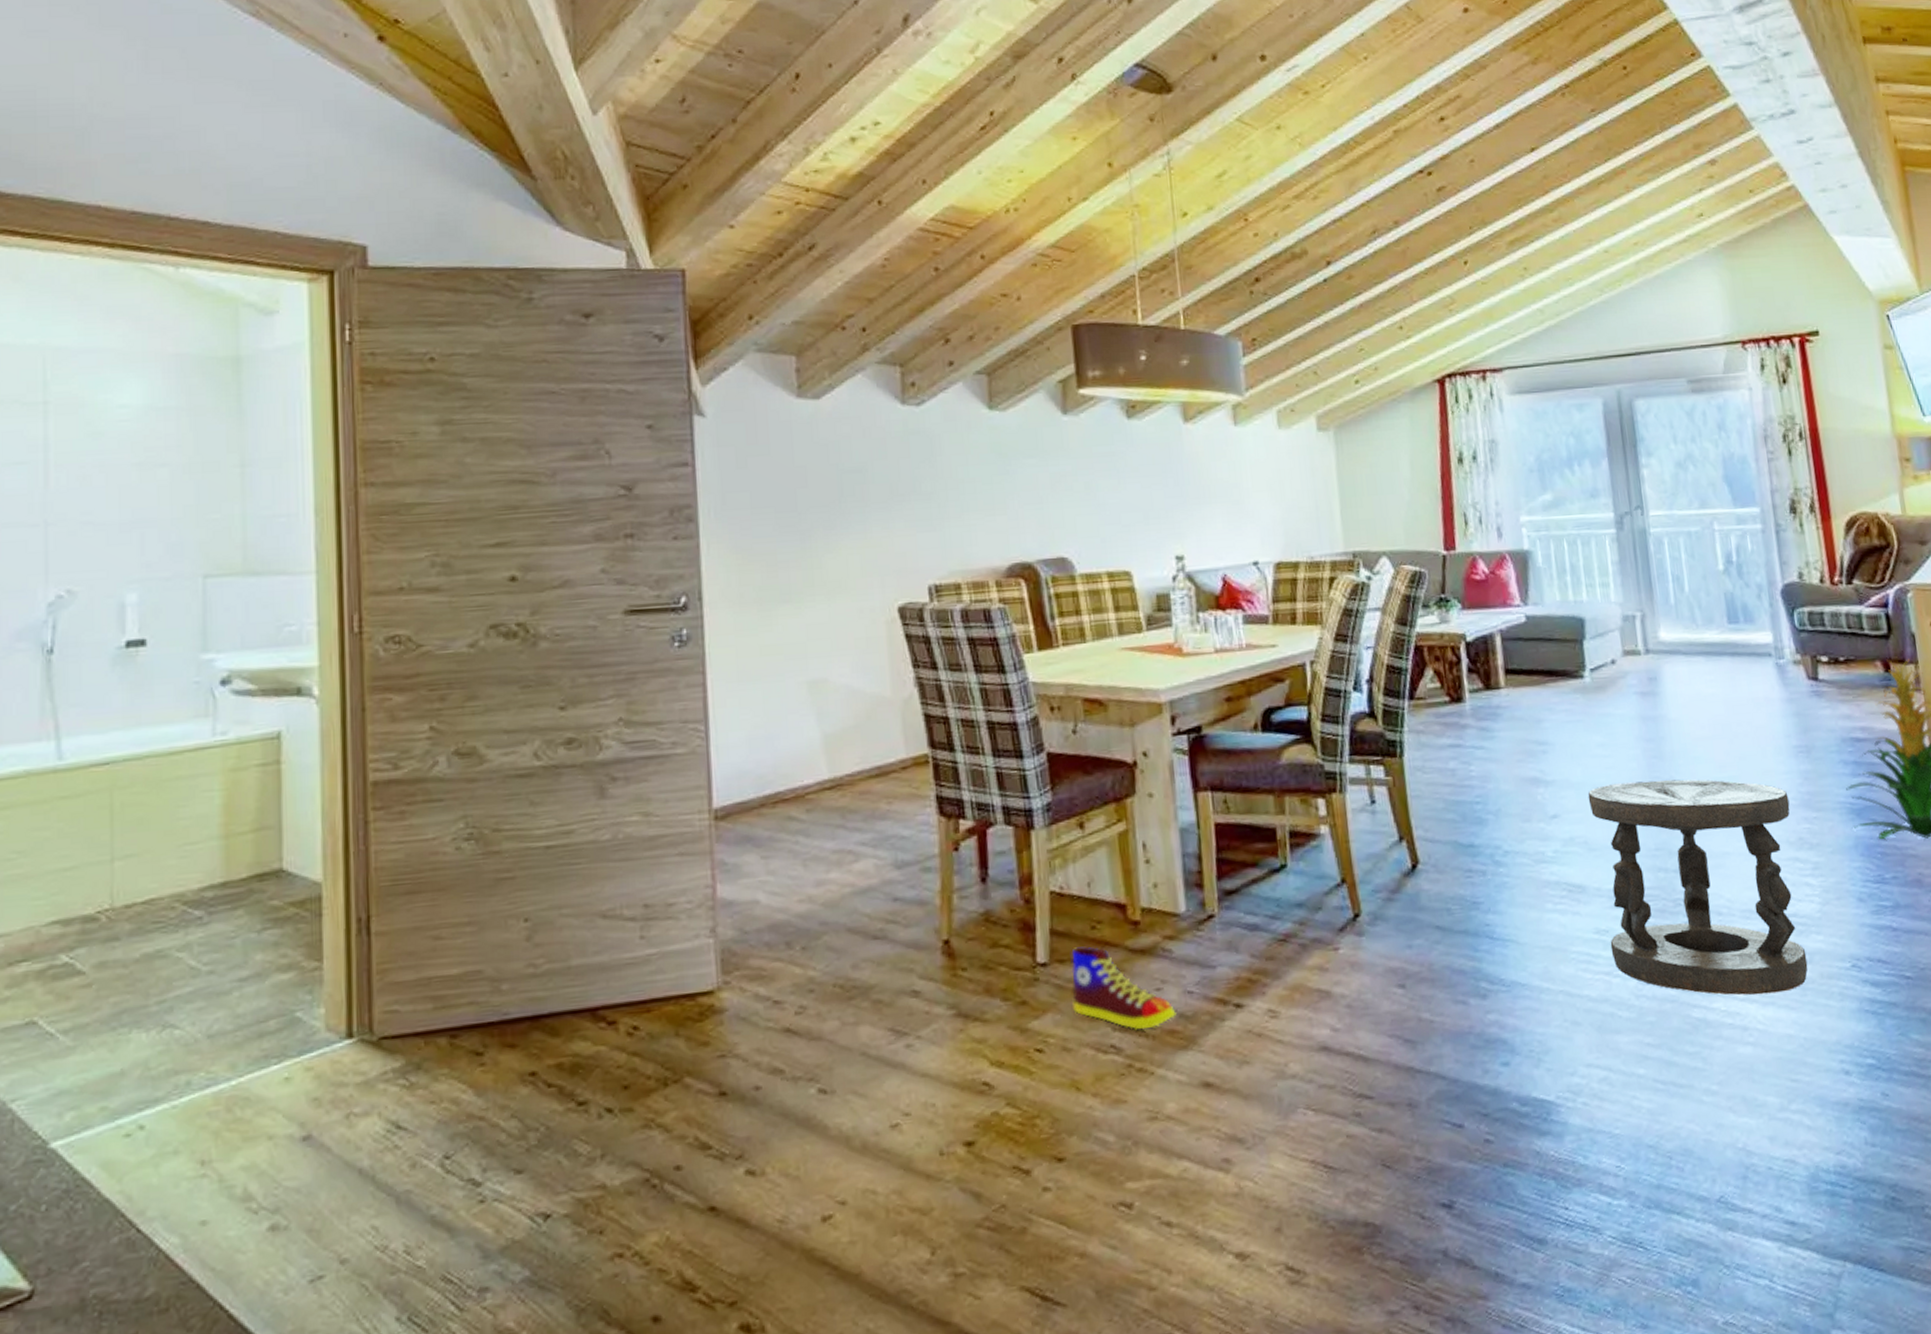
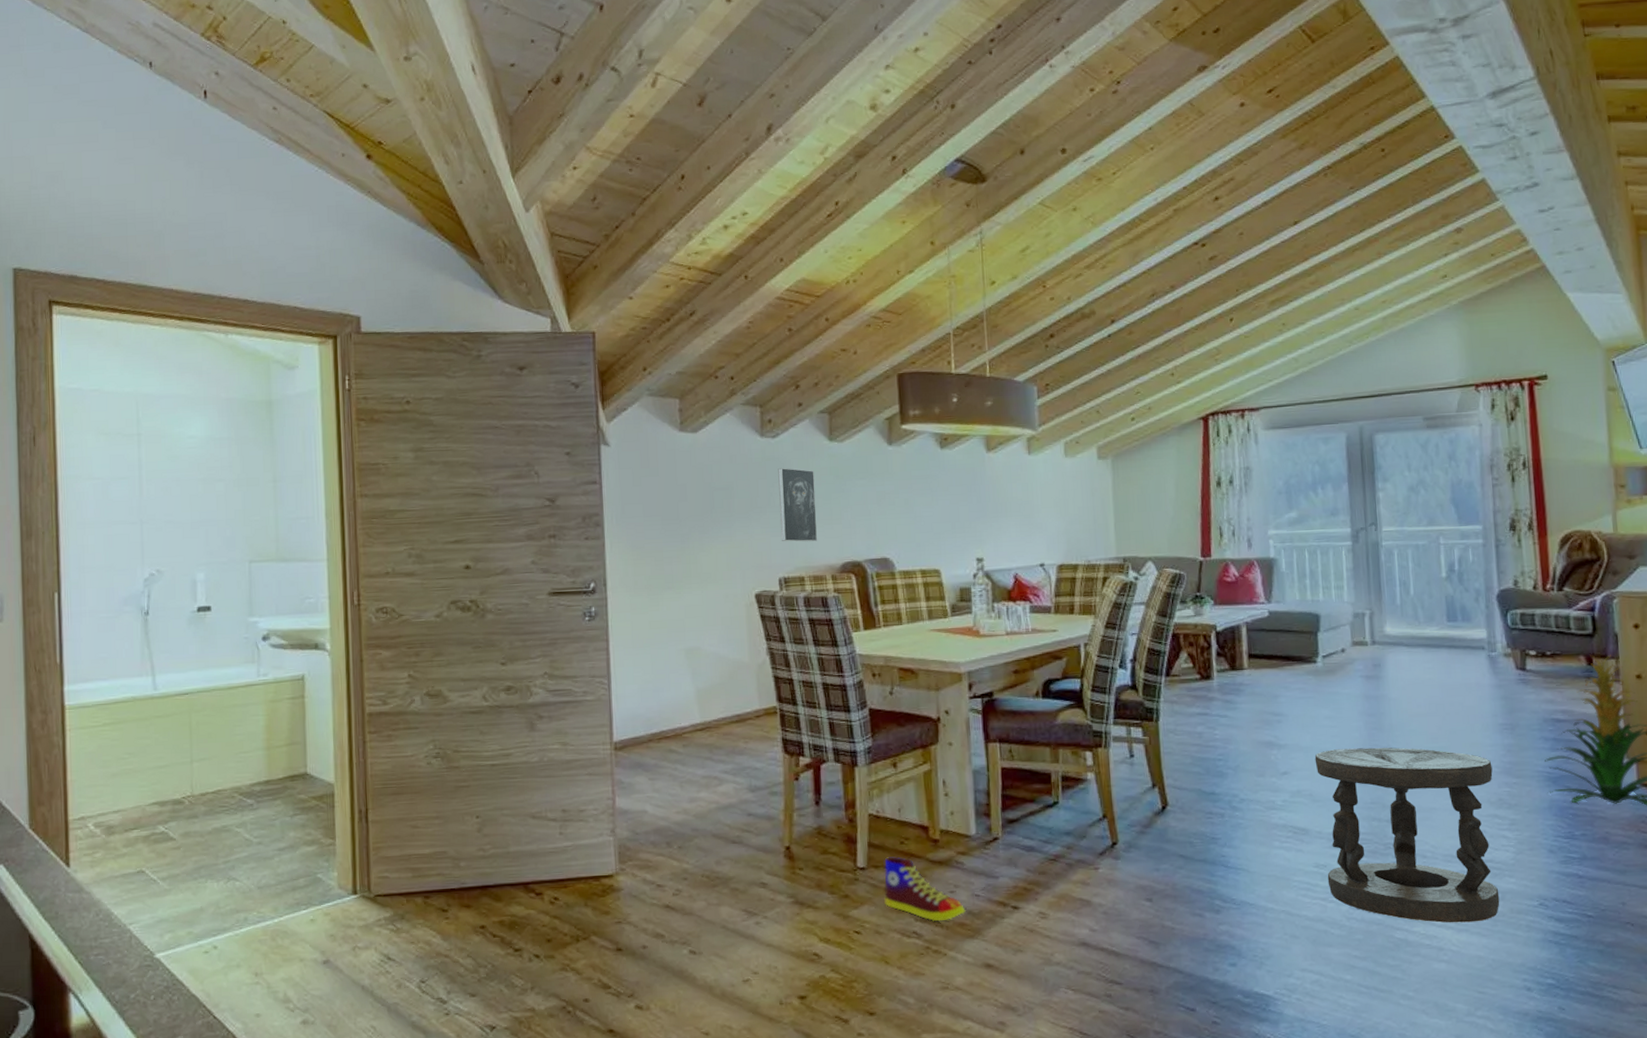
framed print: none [924,443,977,539] -> present [778,467,818,542]

